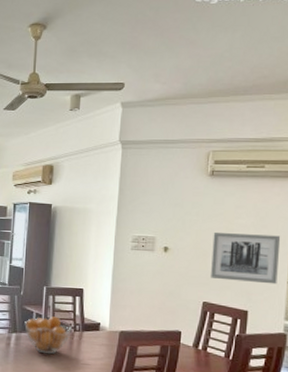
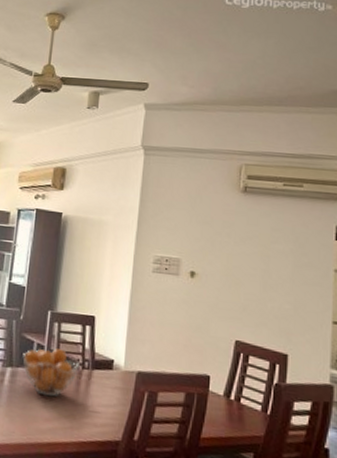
wall art: present [211,233,281,285] -> none [244,258,323,324]

